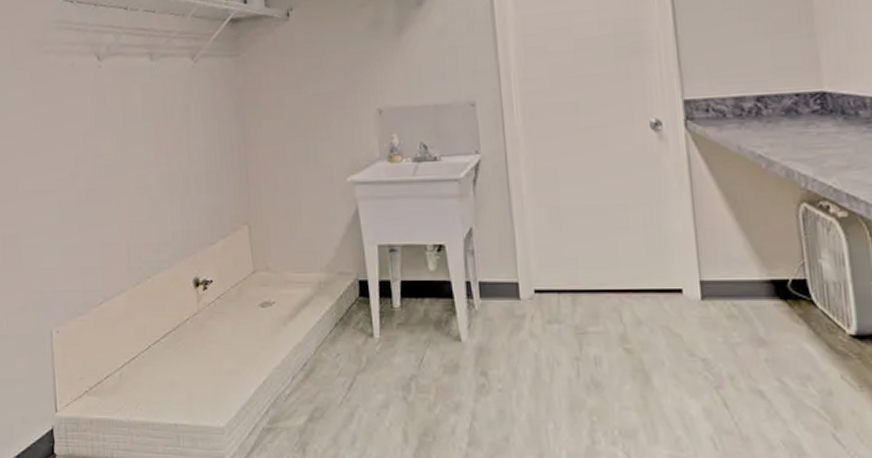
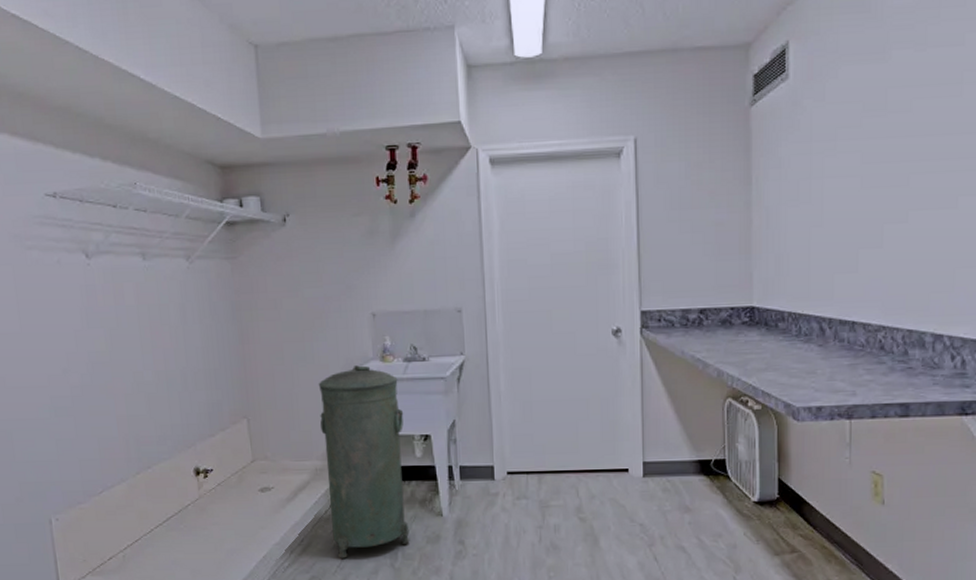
trash can: none [321,166,425,388] -> present [318,365,410,559]

